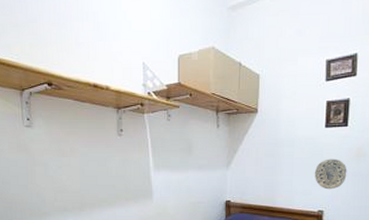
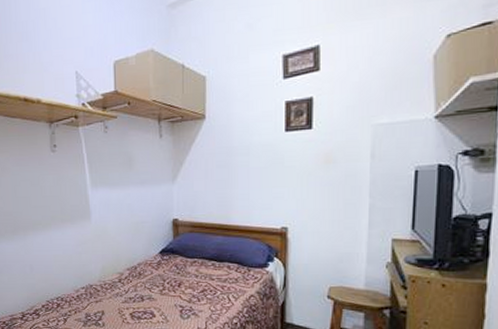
decorative plate: present [314,159,347,190] -> none [274,166,314,203]

